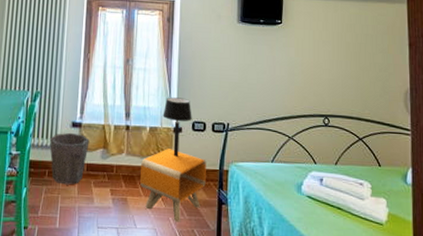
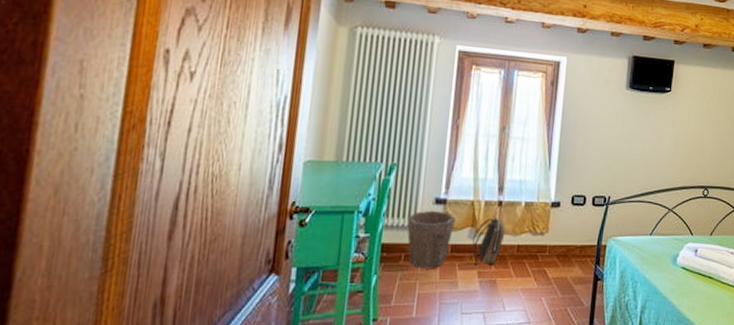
backpack: none [105,138,133,185] -> present [473,215,506,266]
nightstand: present [140,148,206,222] -> none [511,225,584,302]
table lamp: present [162,97,192,157] -> none [540,169,572,233]

